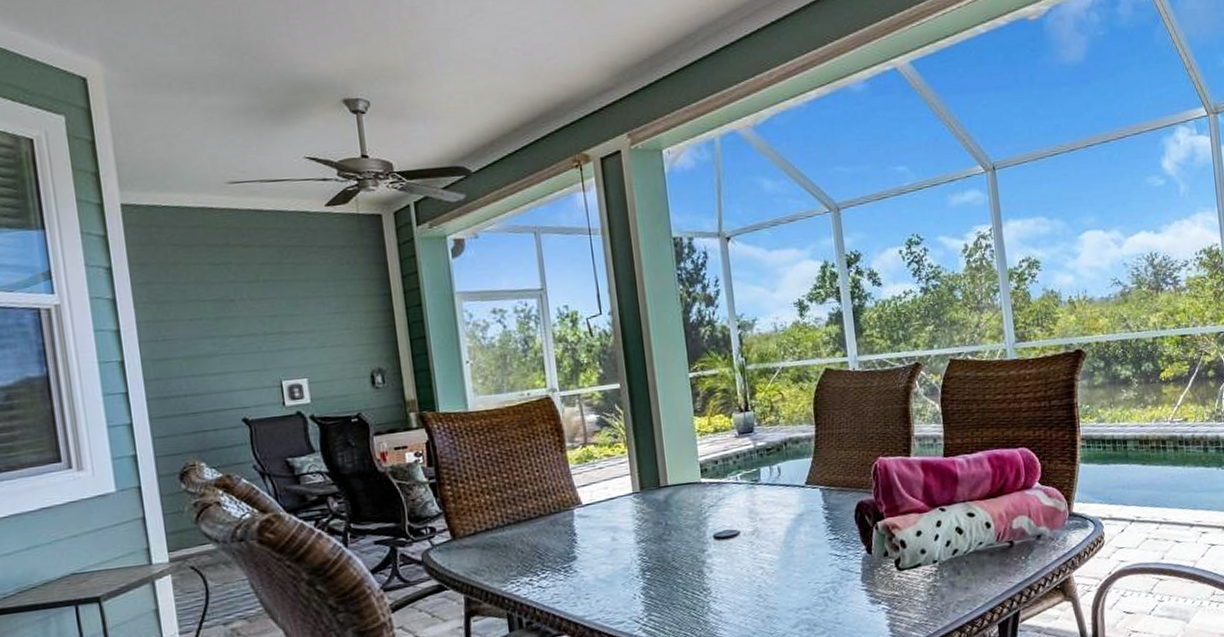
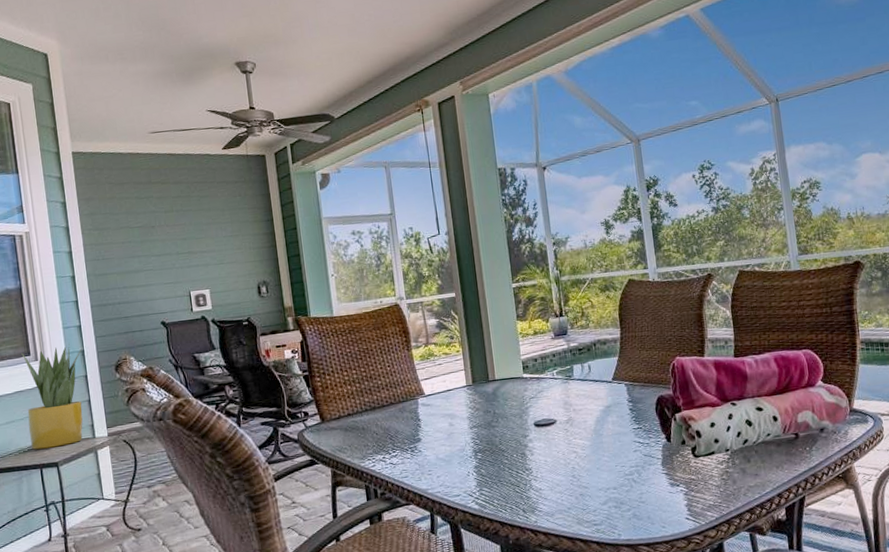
planter: none [48,446,137,582] -> present [21,343,84,450]

